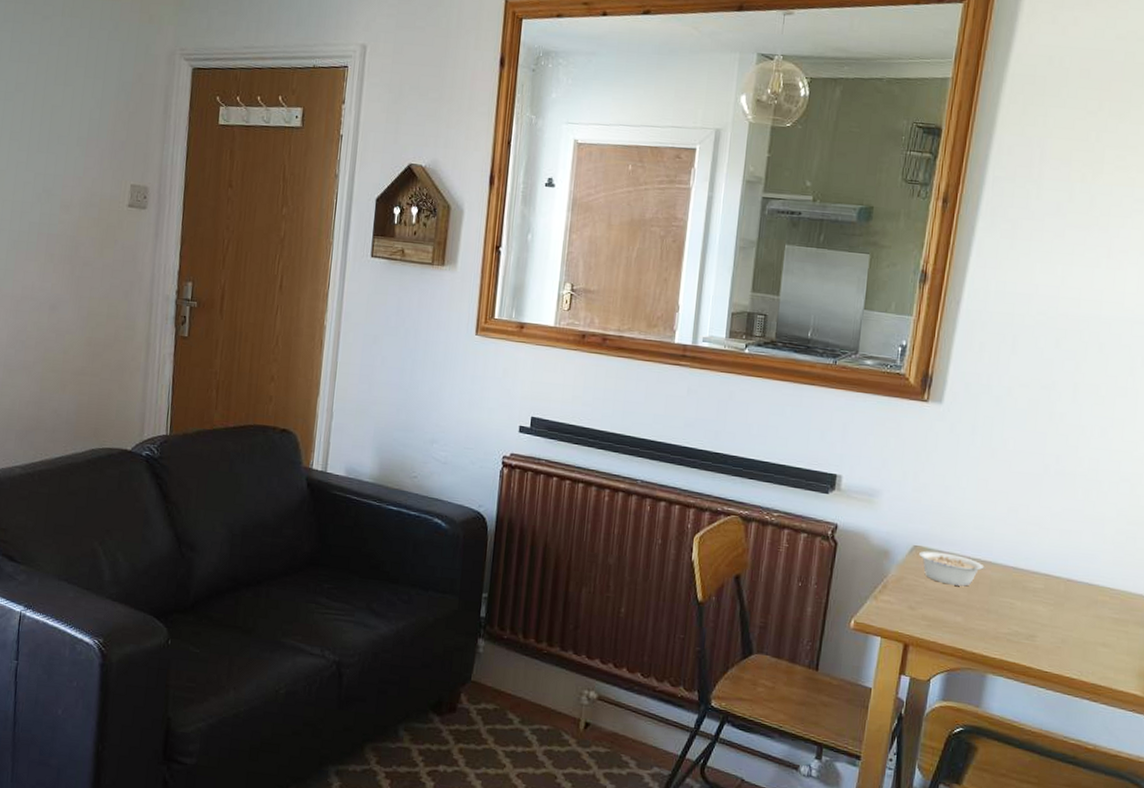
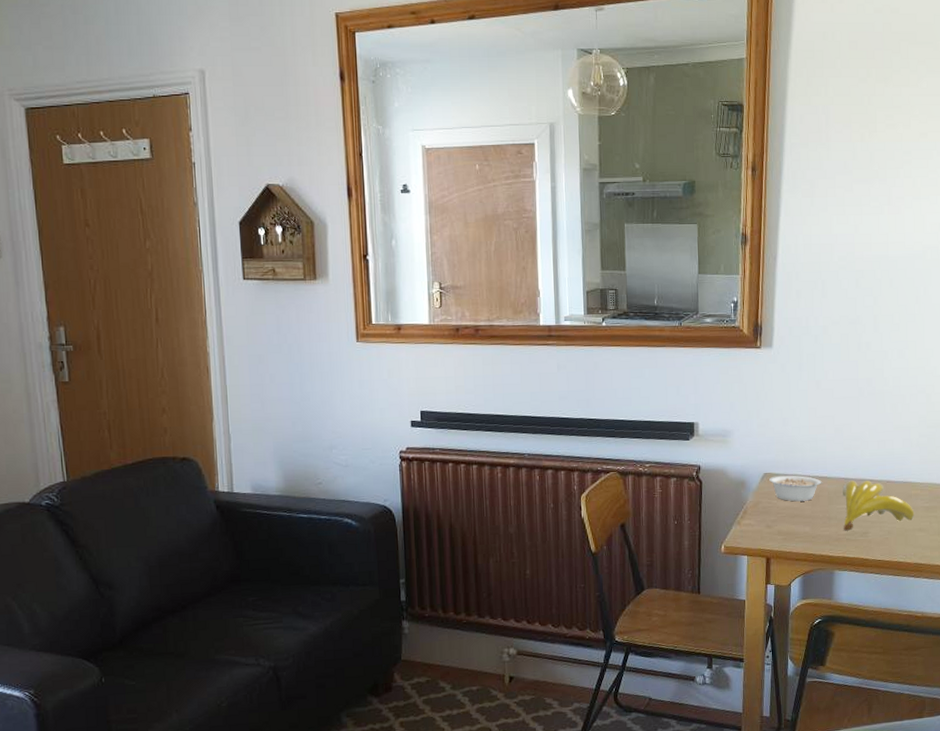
banana: none [1005,570,1099,631] -> present [842,479,915,531]

